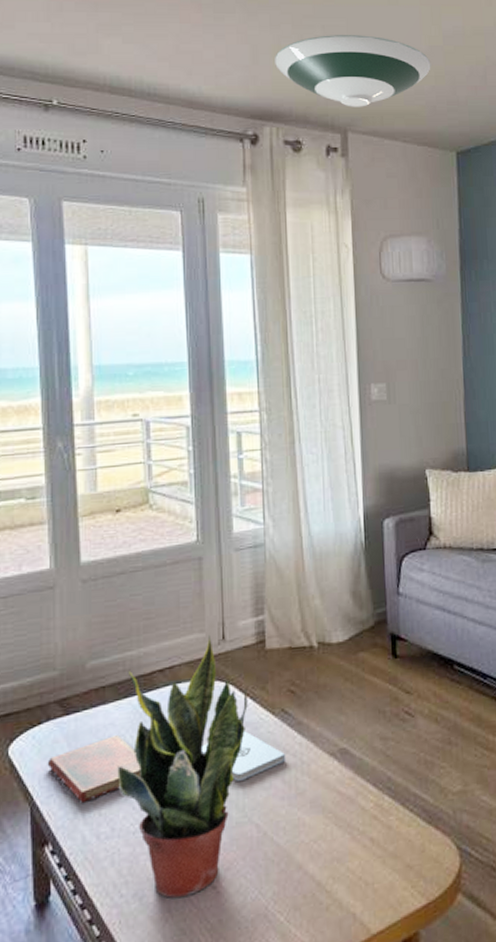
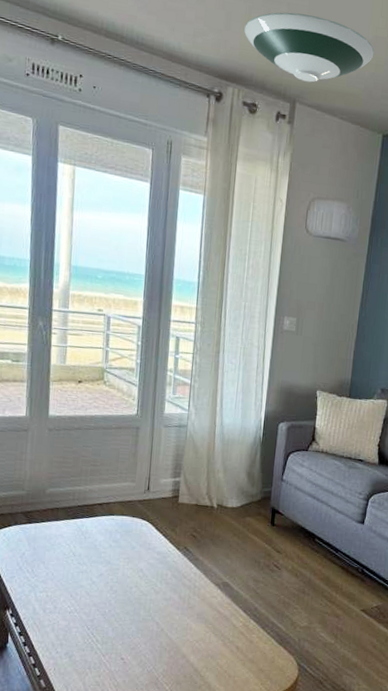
diary: present [47,734,142,803] -> none [12,543,79,586]
potted plant: present [117,636,248,898] -> none [61,486,161,661]
notepad: present [202,731,285,781] -> none [124,558,183,591]

